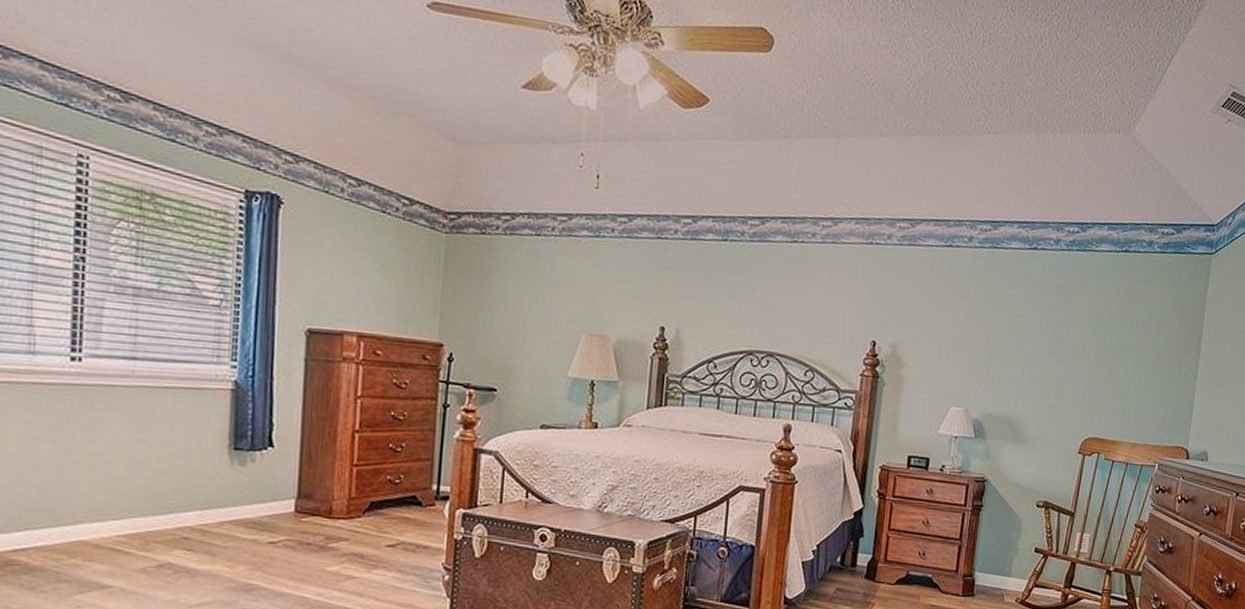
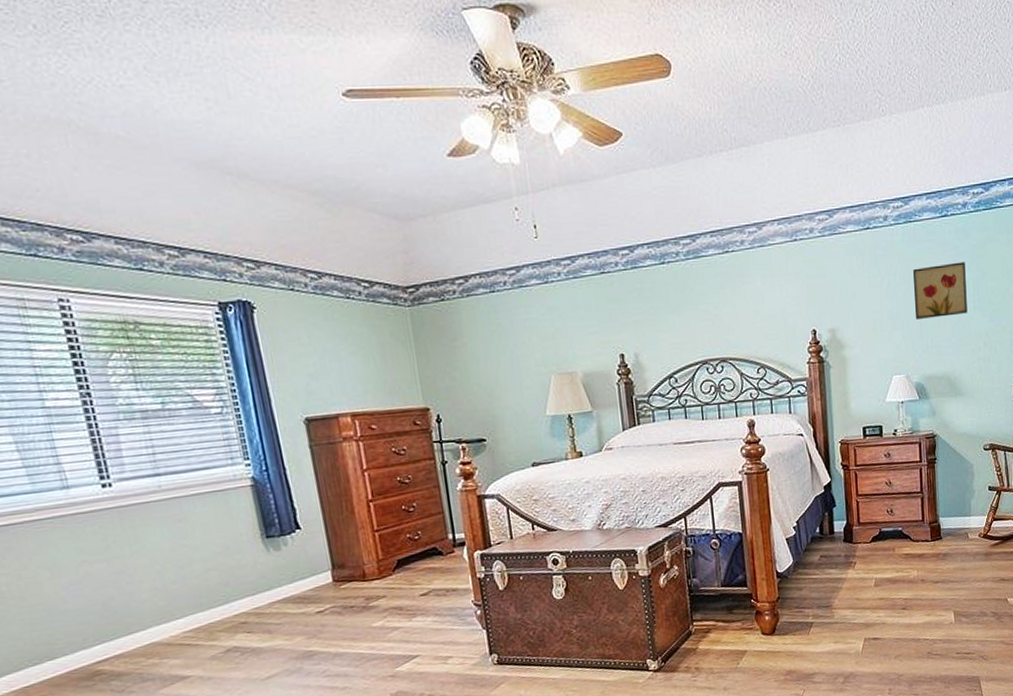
wall art: none [985,297,1048,355] -> present [913,262,968,319]

